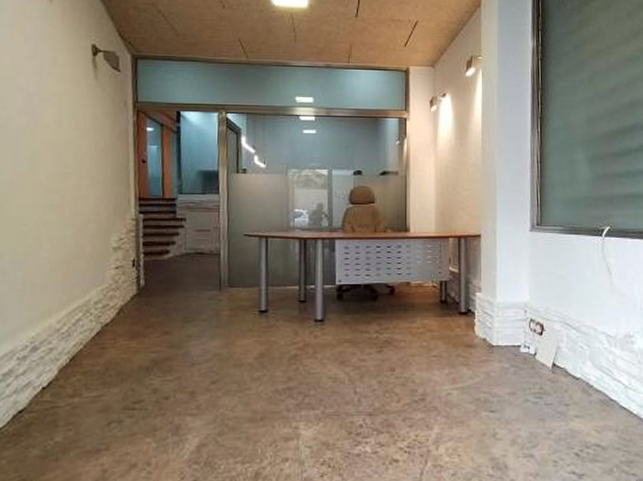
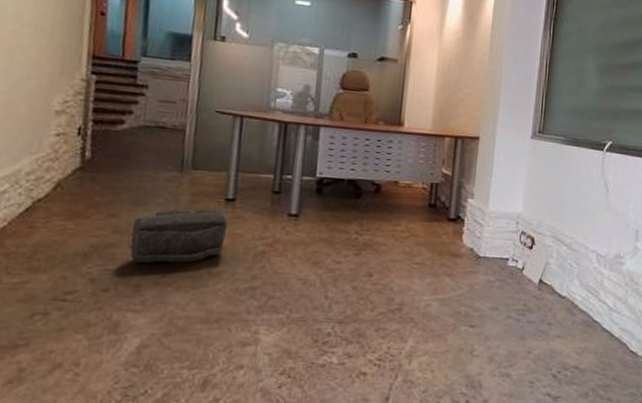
backpack: none [179,320,263,373] -> present [126,208,228,264]

